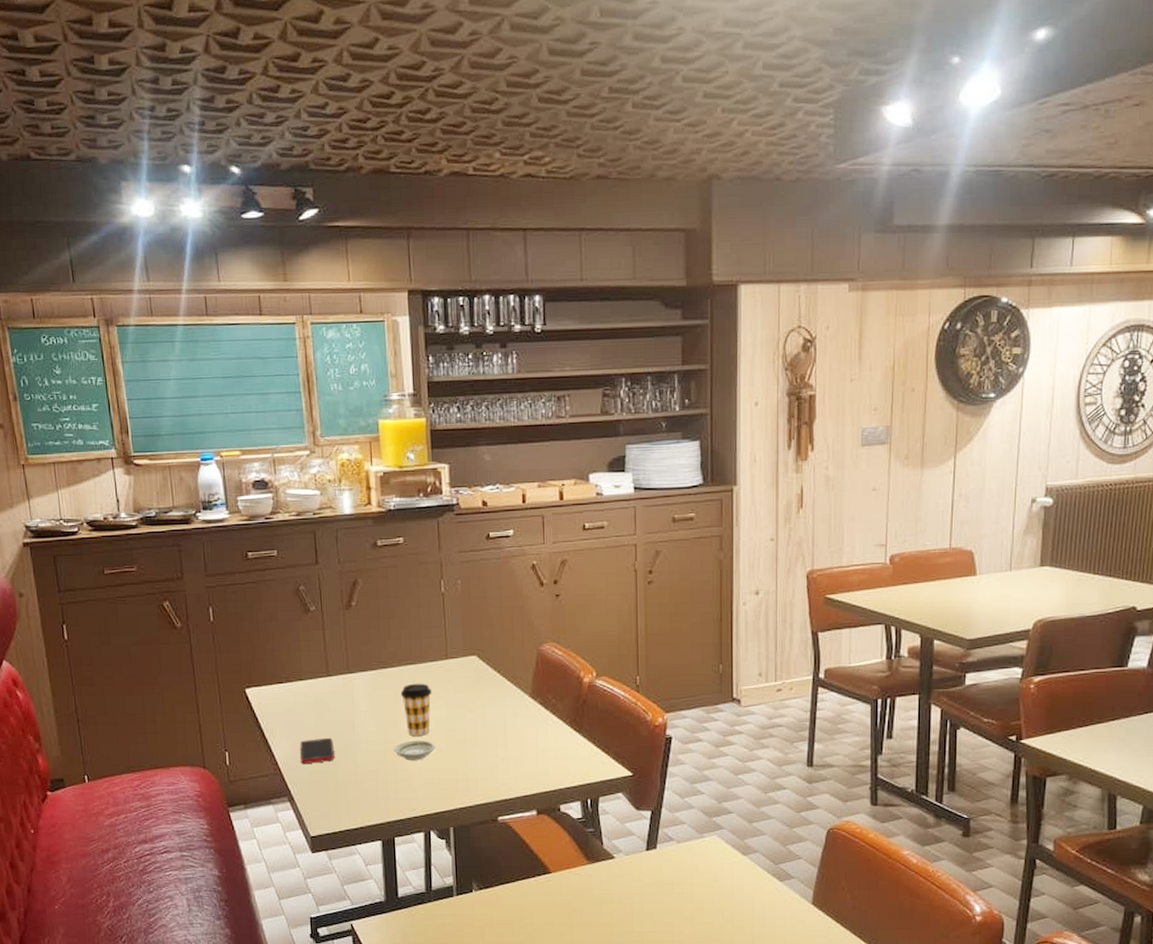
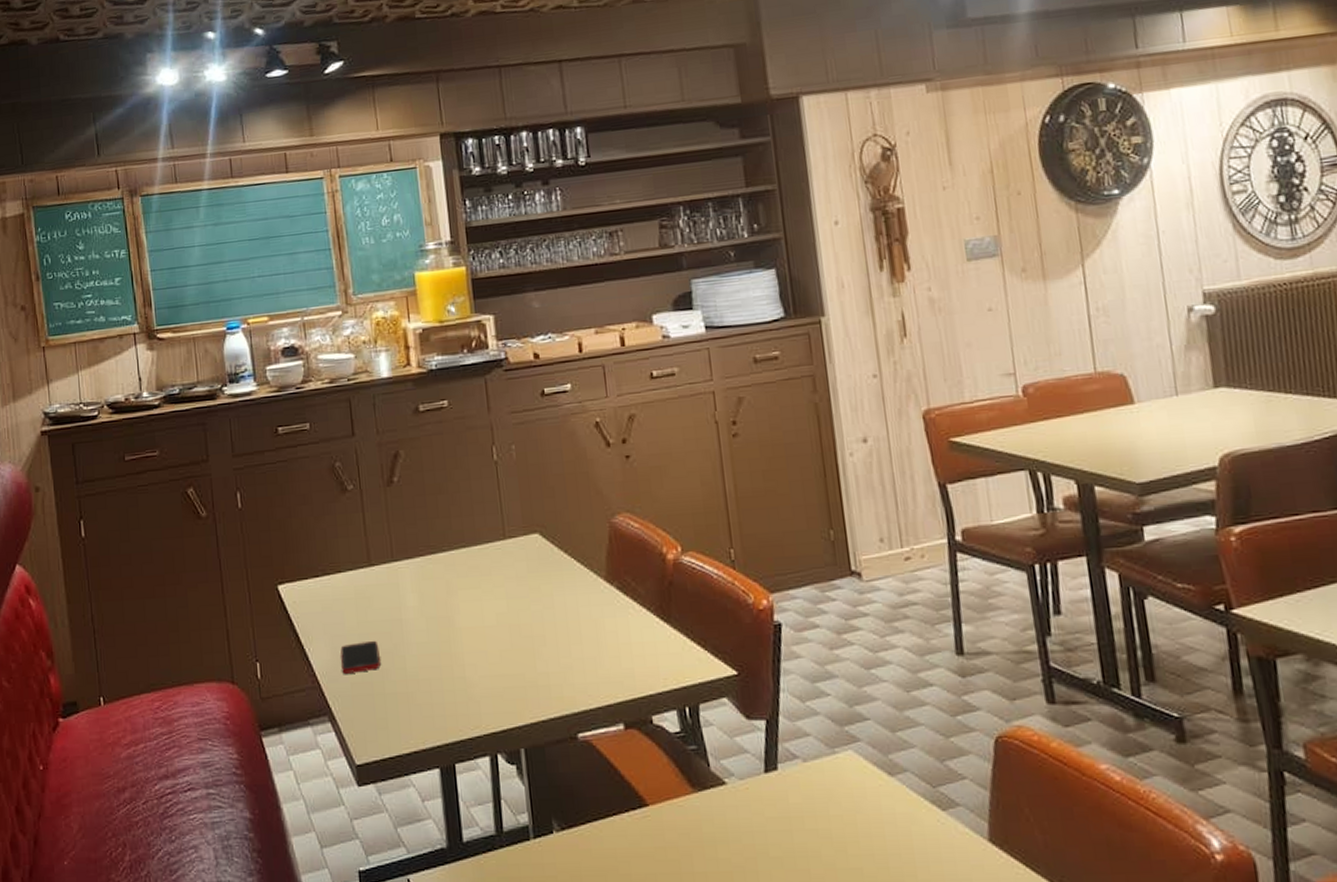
saucer: present [394,740,435,761] -> none [449,639,498,665]
coffee cup: present [400,683,432,736] -> none [453,569,490,634]

